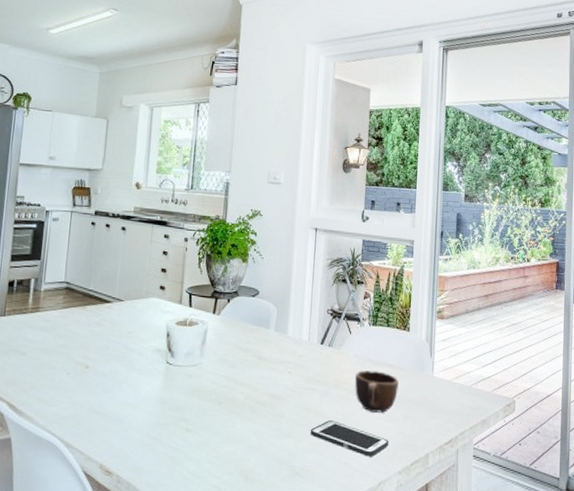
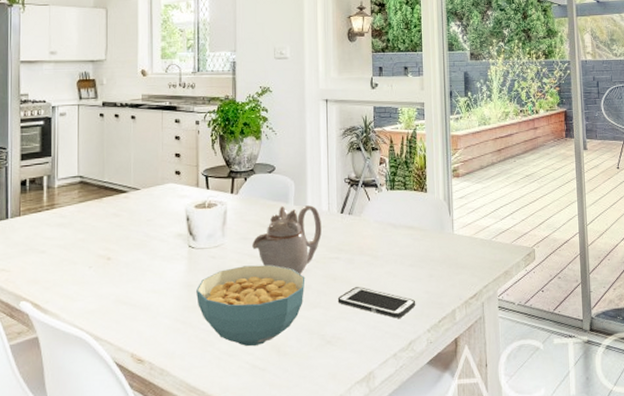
cereal bowl: none [169,387,280,470] -> present [196,264,305,347]
teapot: none [229,330,301,403] -> present [252,205,322,275]
mug: present [355,370,399,413] -> none [378,234,421,275]

